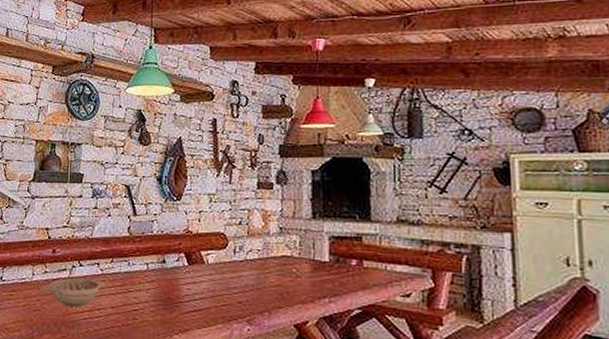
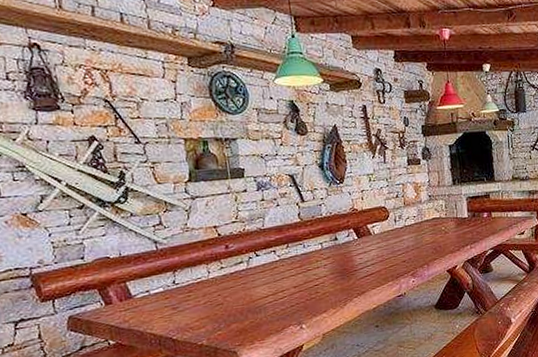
decorative bowl: present [41,278,105,307] -> none [220,266,284,295]

